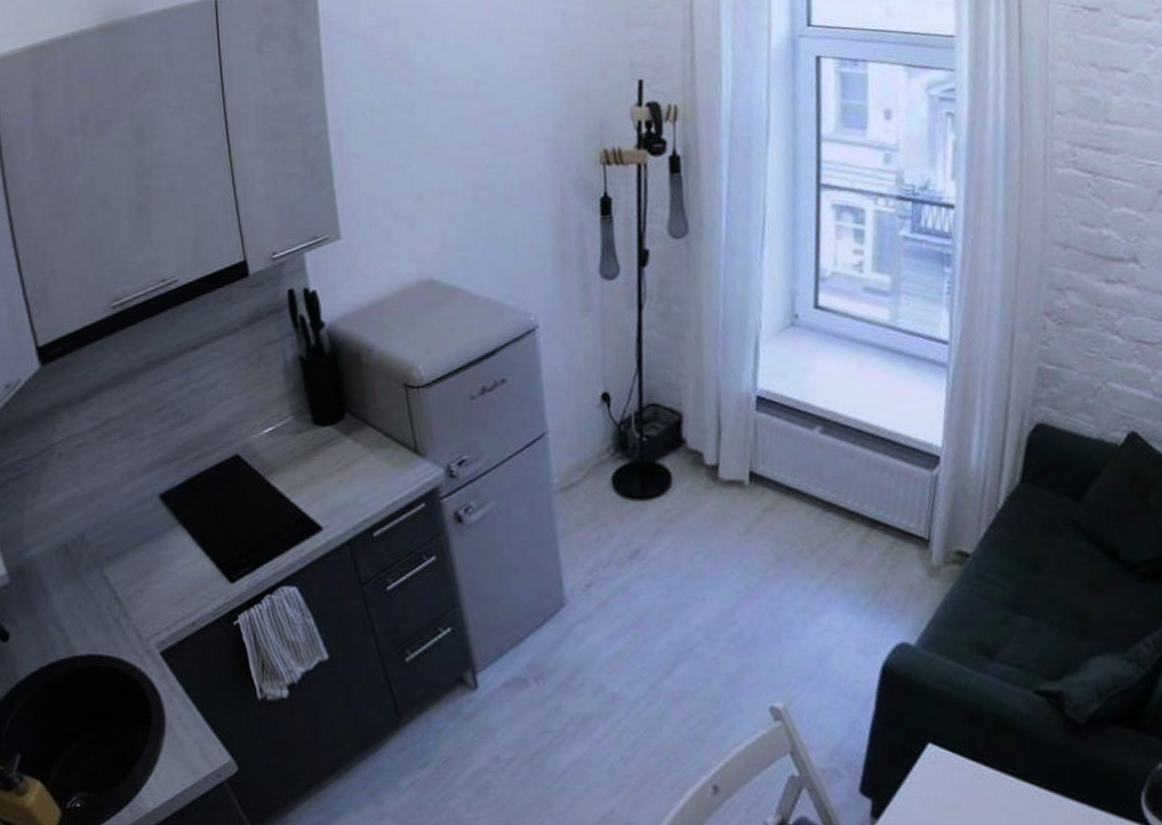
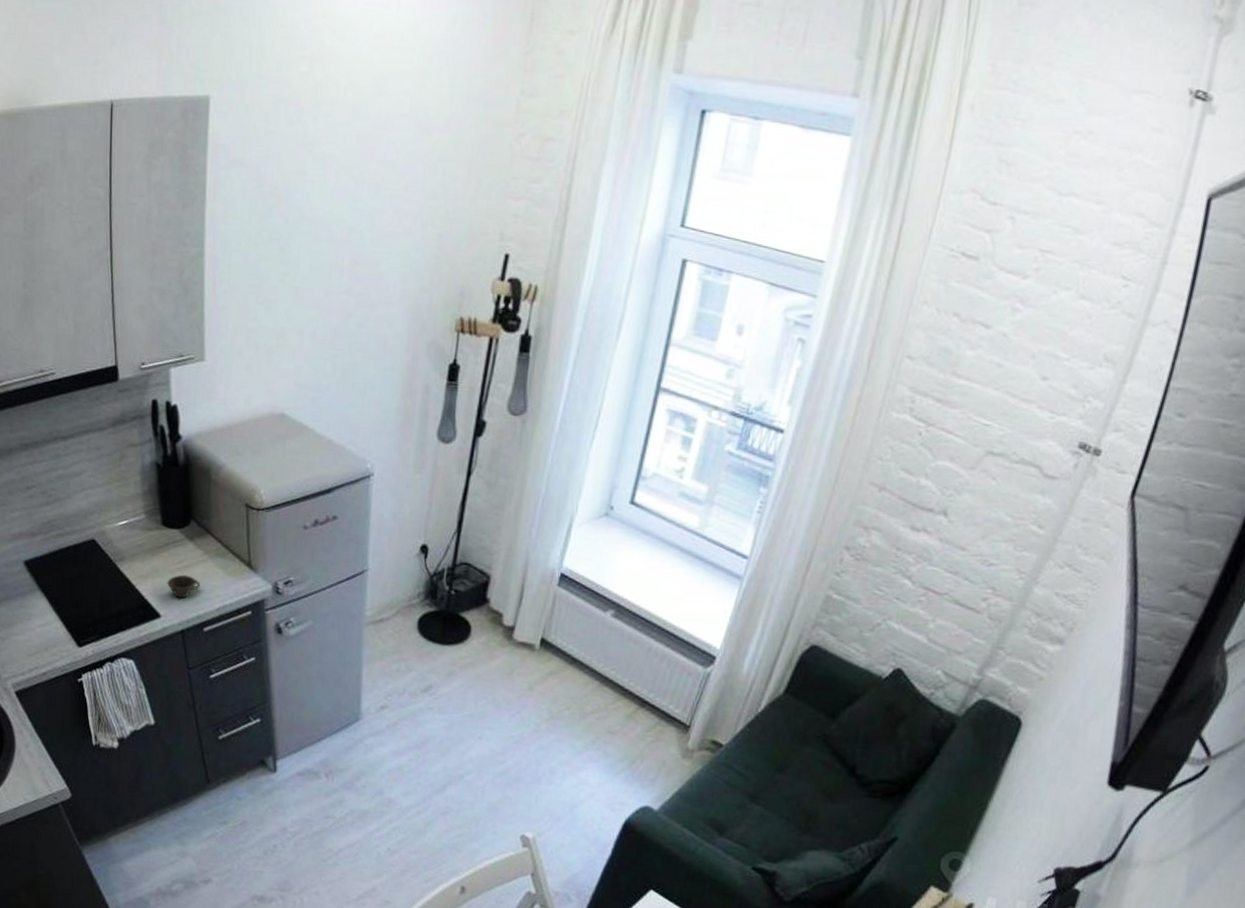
cup: none [325,475,363,504] -> present [166,574,200,598]

